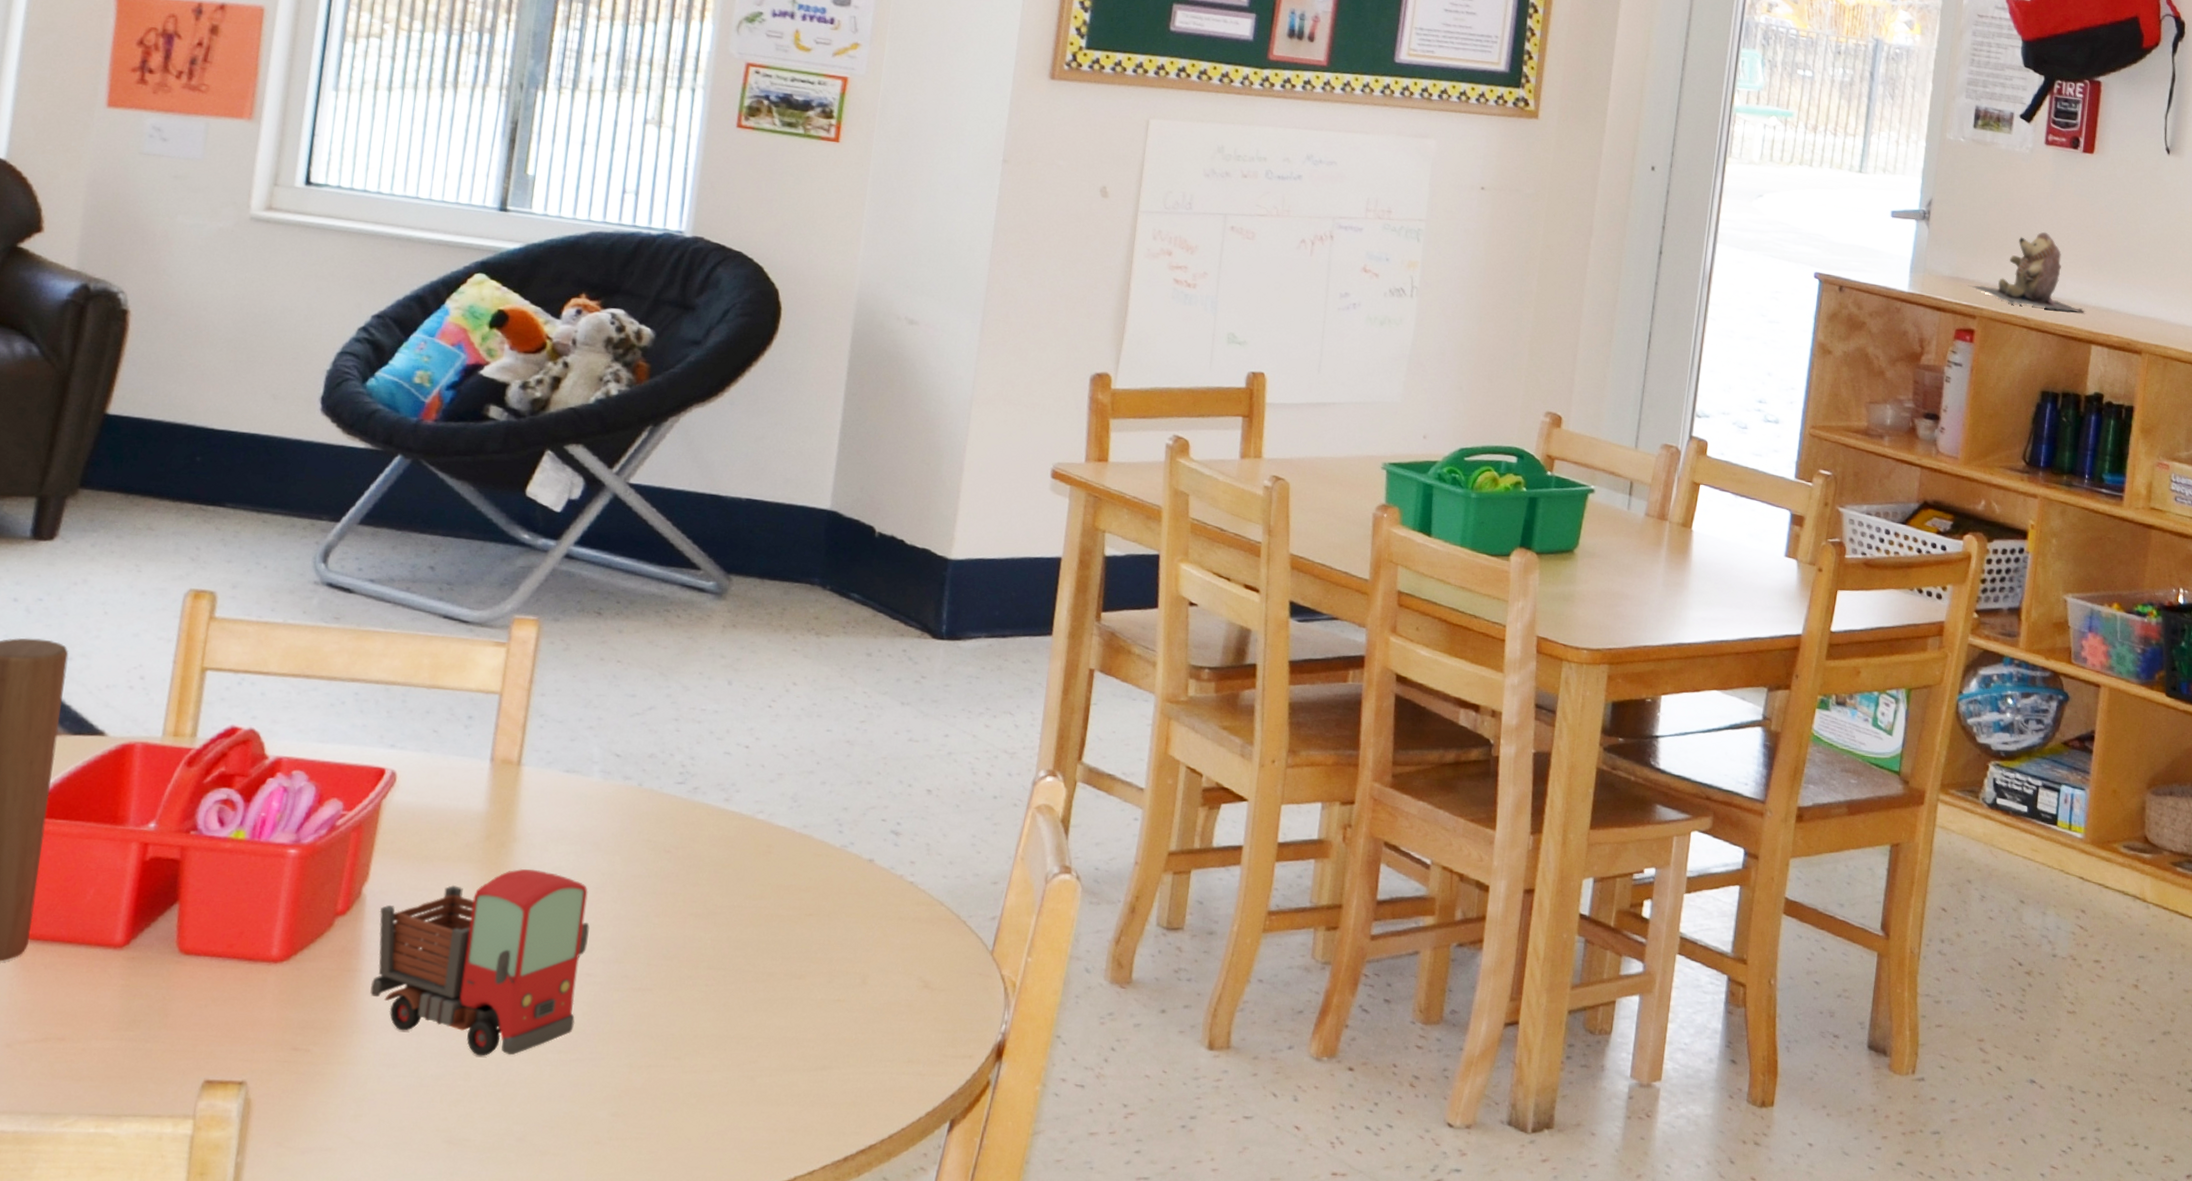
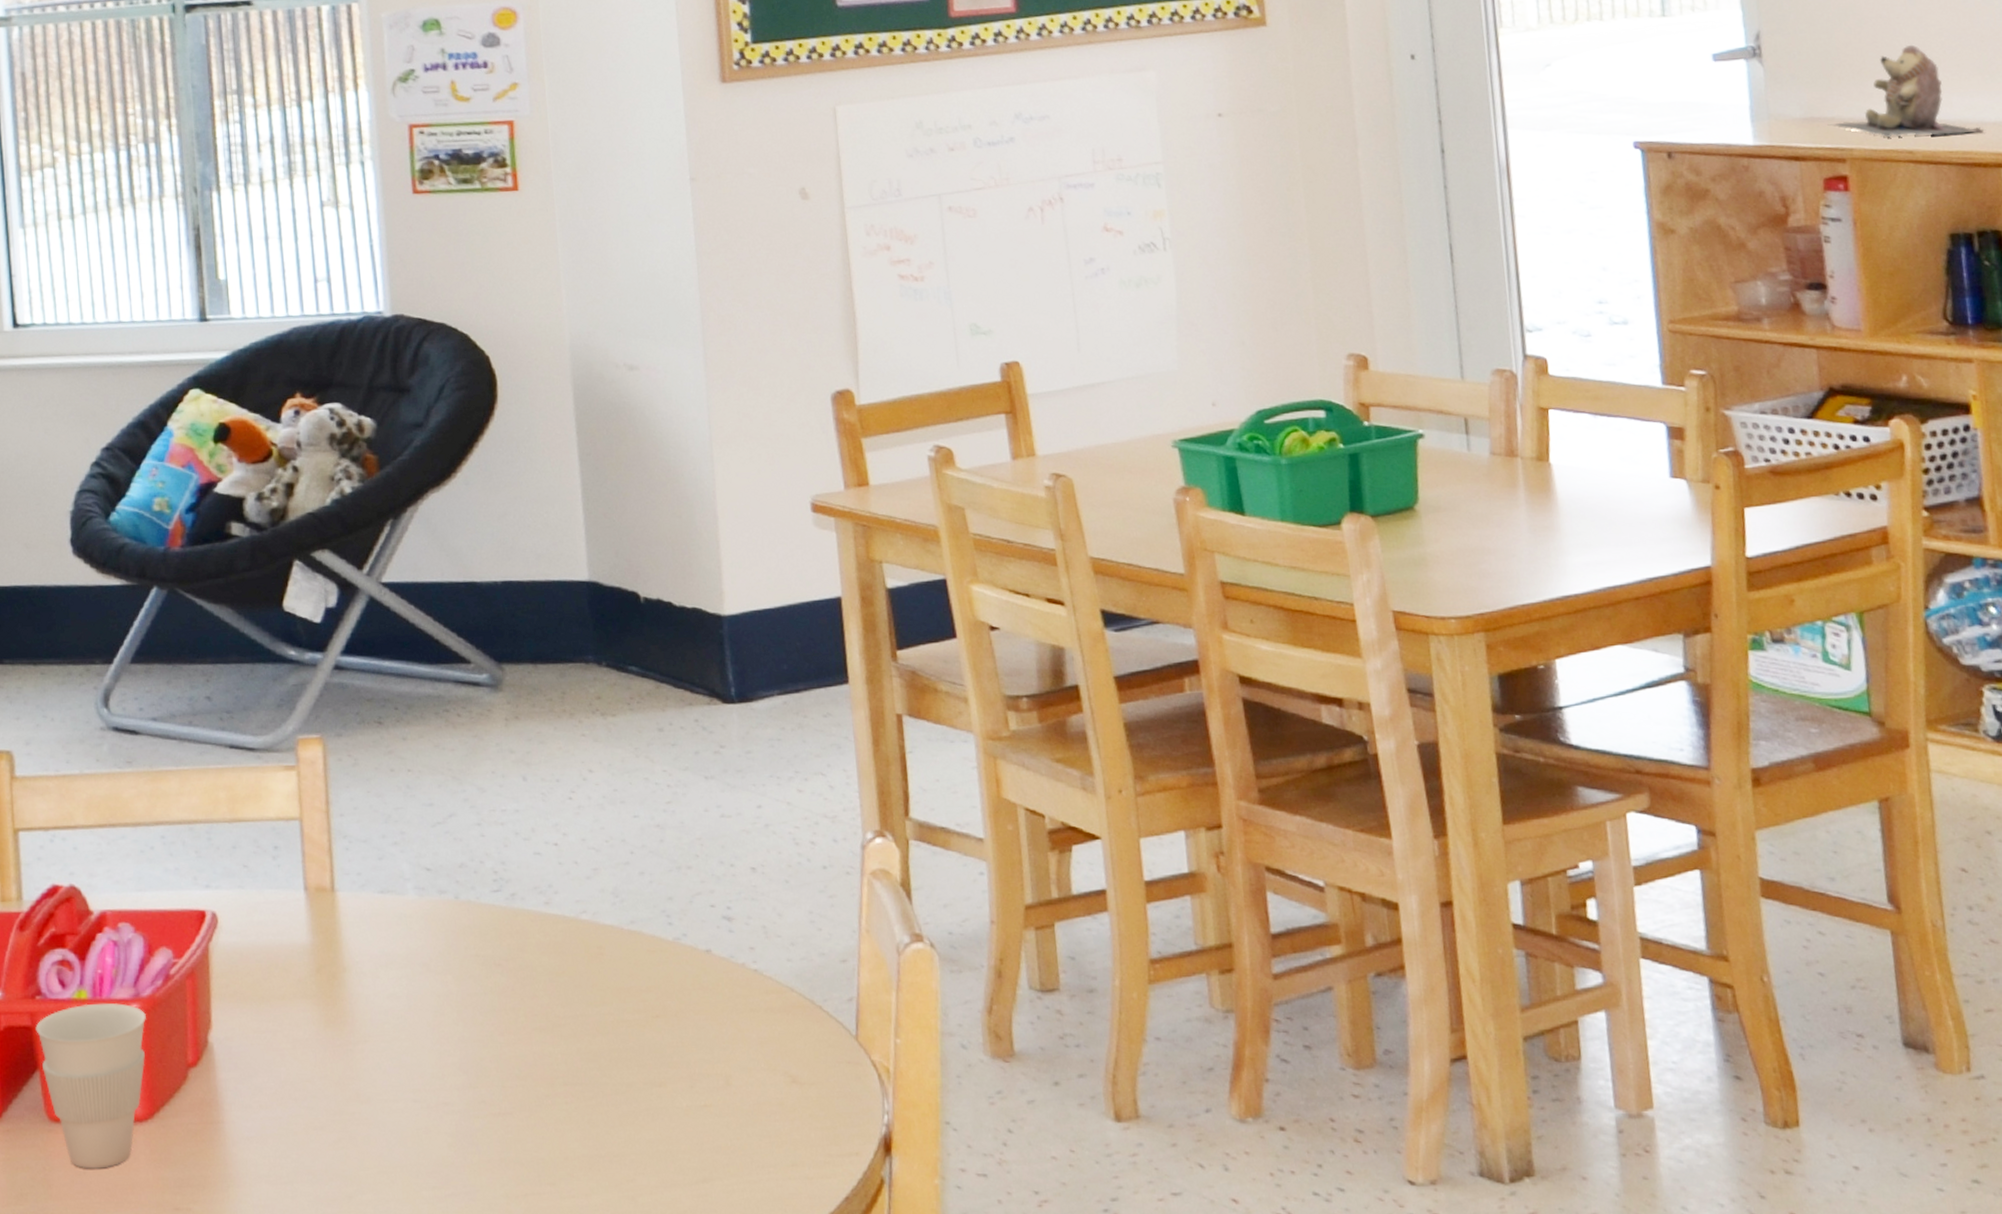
cup: none [183,844,303,1004] -> present [35,1002,146,1169]
toy truck: present [370,868,590,1056] -> none [229,998,442,1200]

